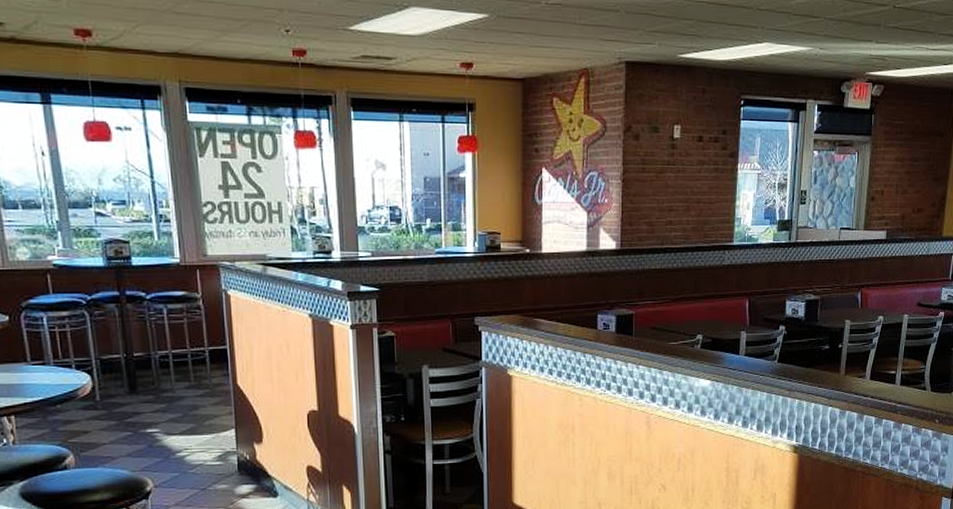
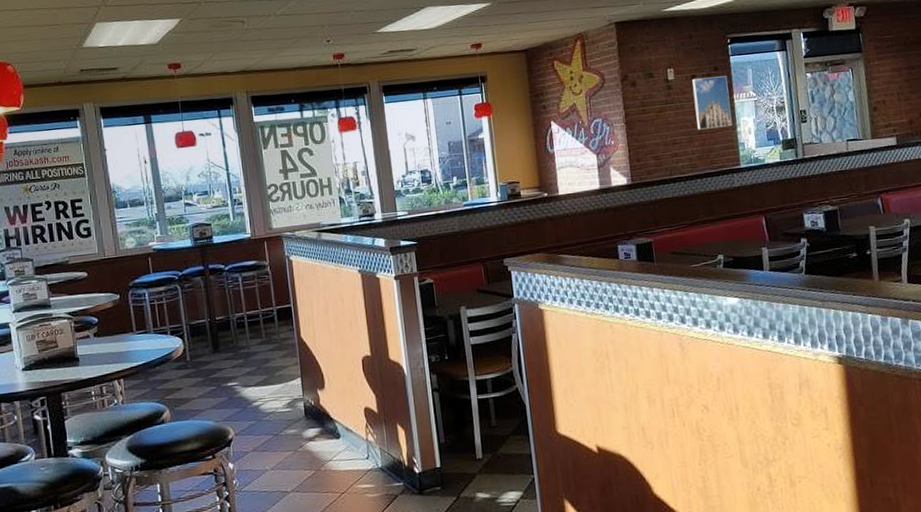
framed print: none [695,139,734,199] -> present [692,76,732,130]

